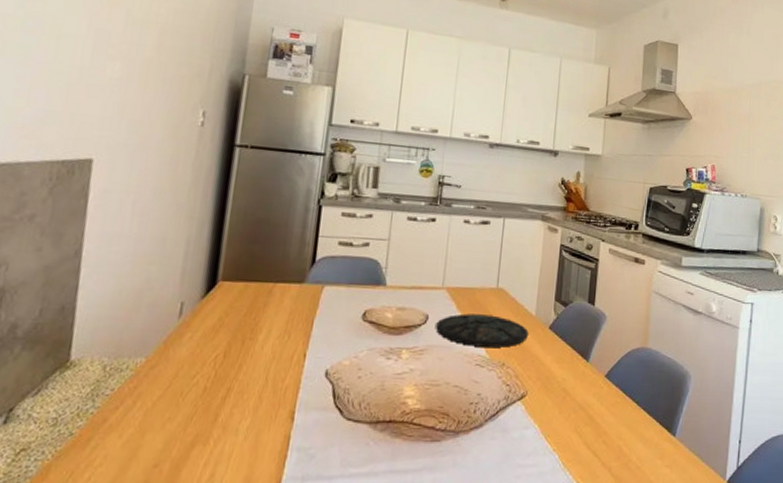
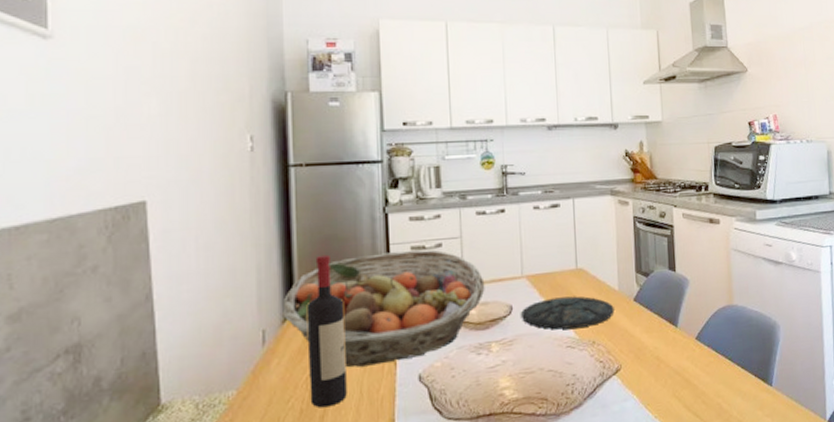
fruit basket: none [203,243,405,354] -> present [282,249,485,368]
wine bottle: none [215,236,264,389] -> present [306,254,347,408]

